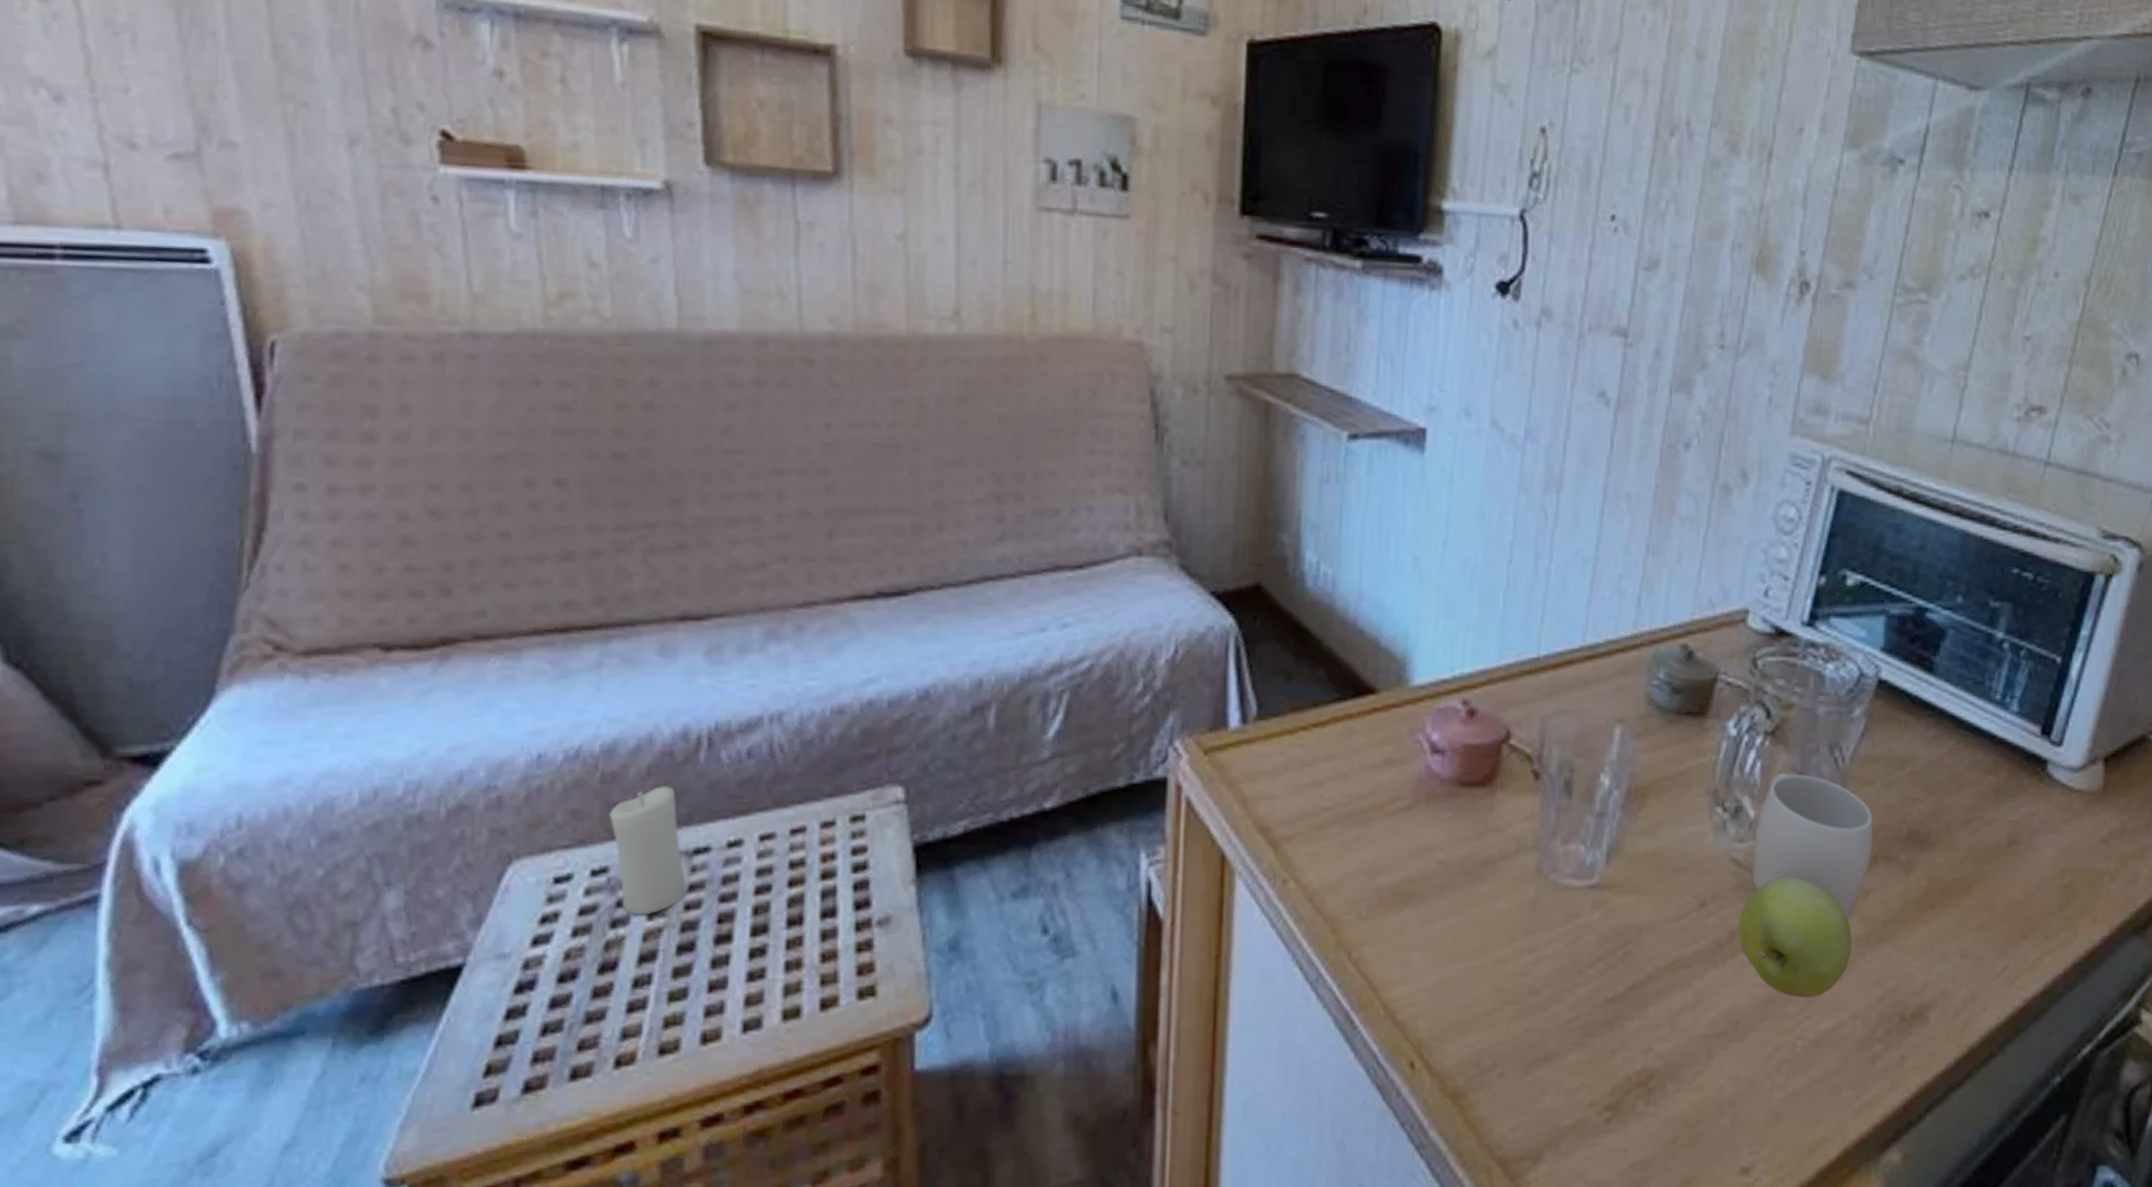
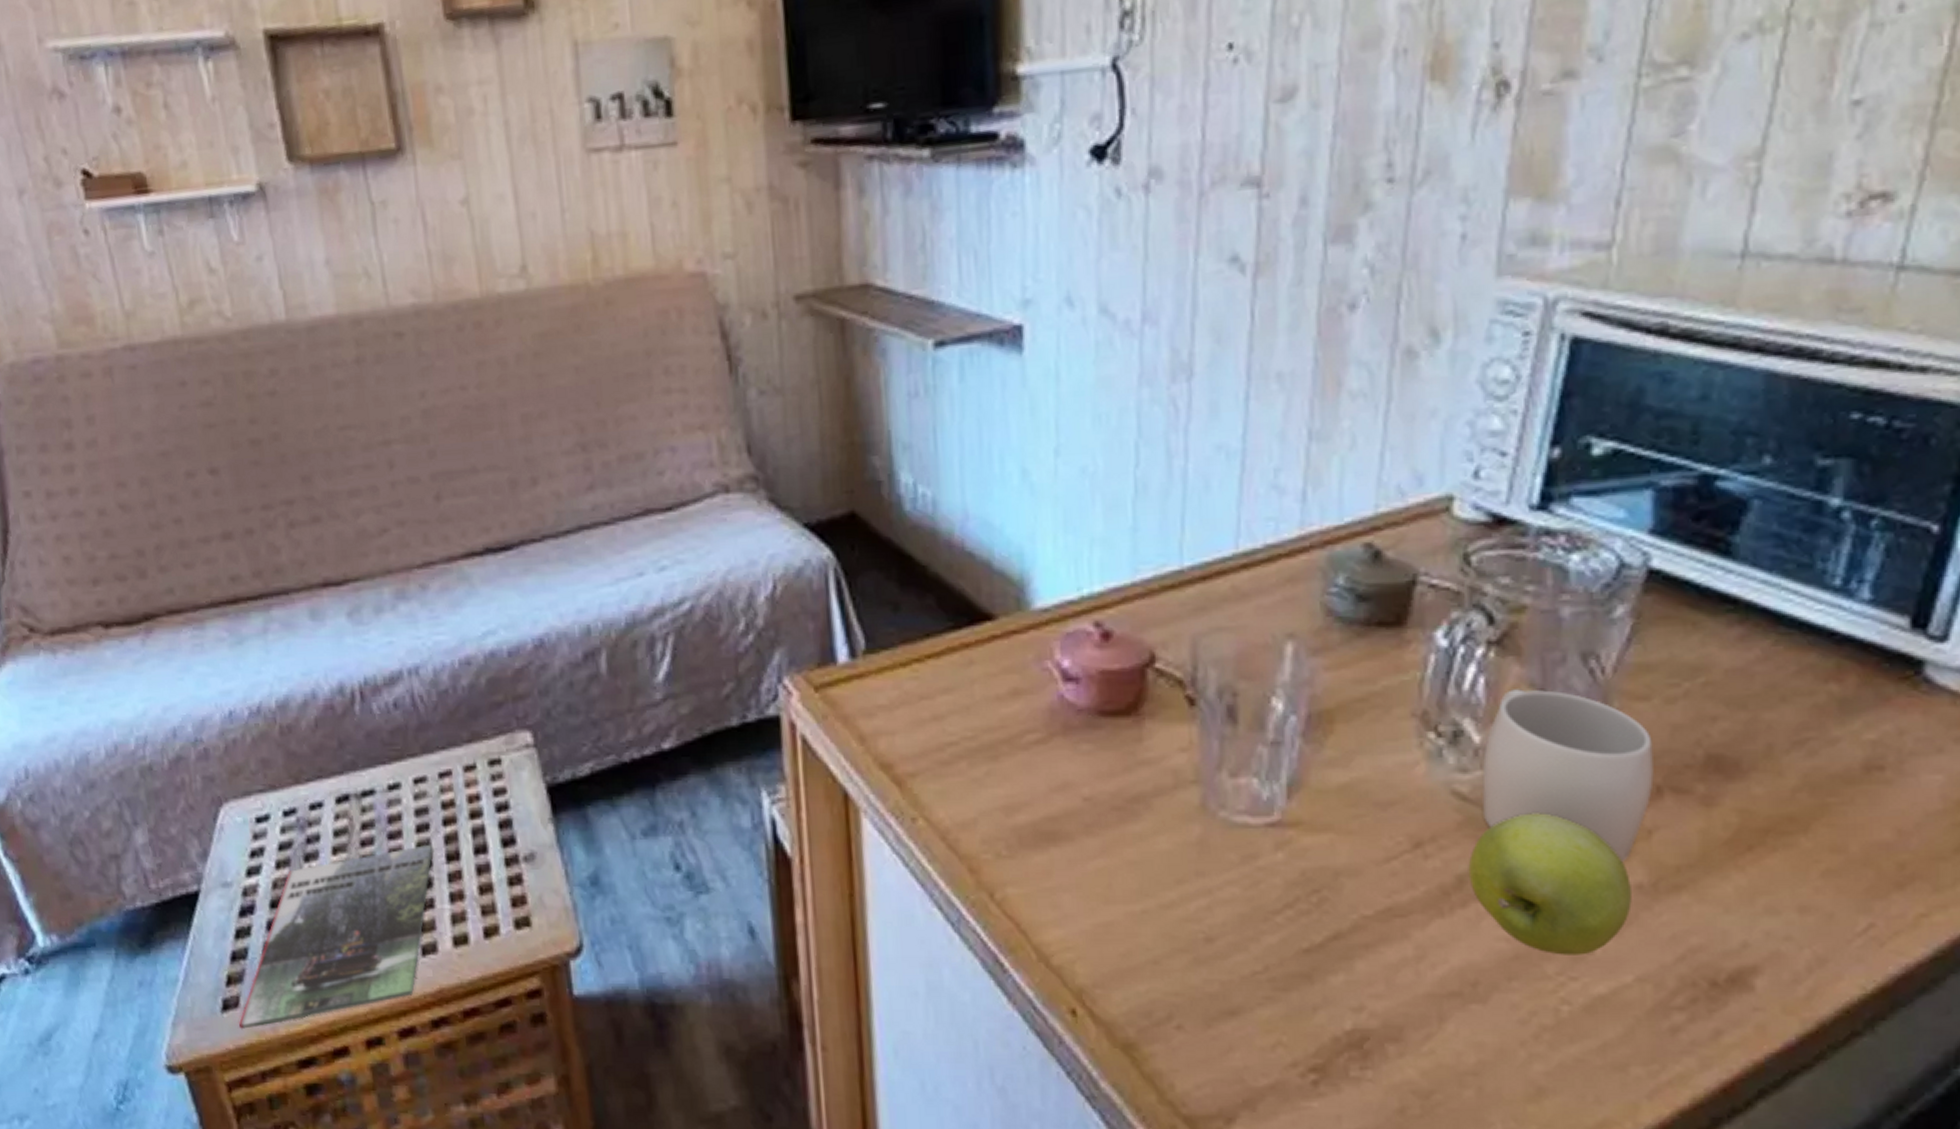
magazine: none [492,907,773,1129] -> present [238,844,433,1030]
candle: present [609,785,686,916] -> none [290,735,360,851]

